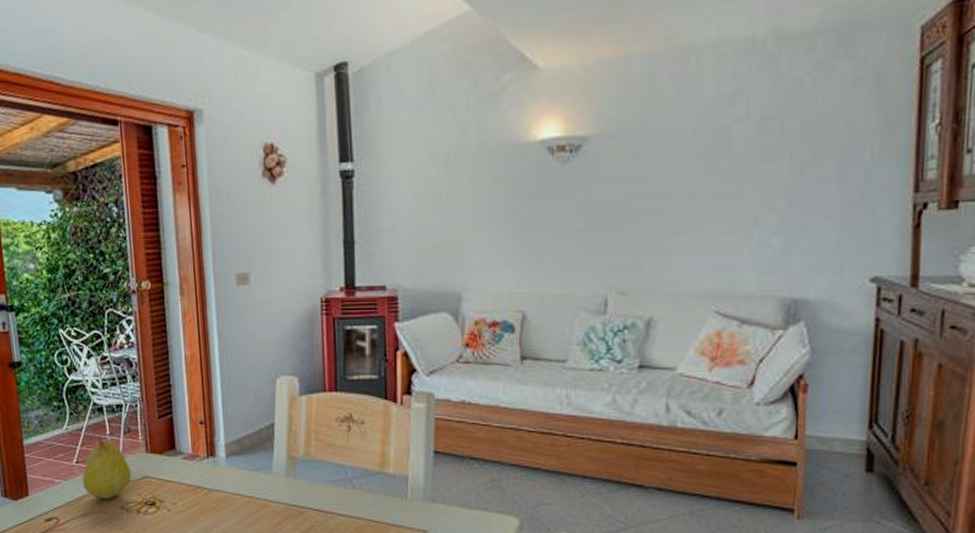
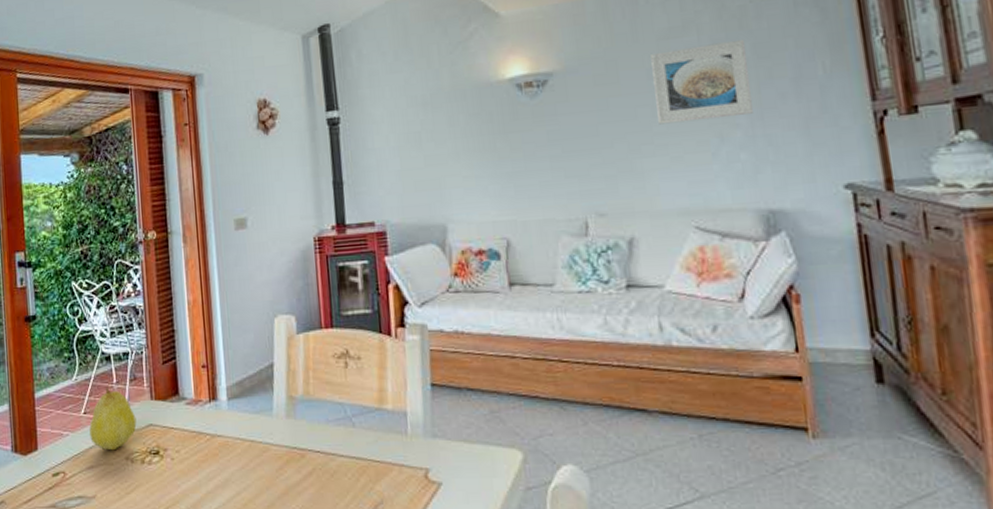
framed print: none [693,114,796,202] -> present [651,39,753,125]

